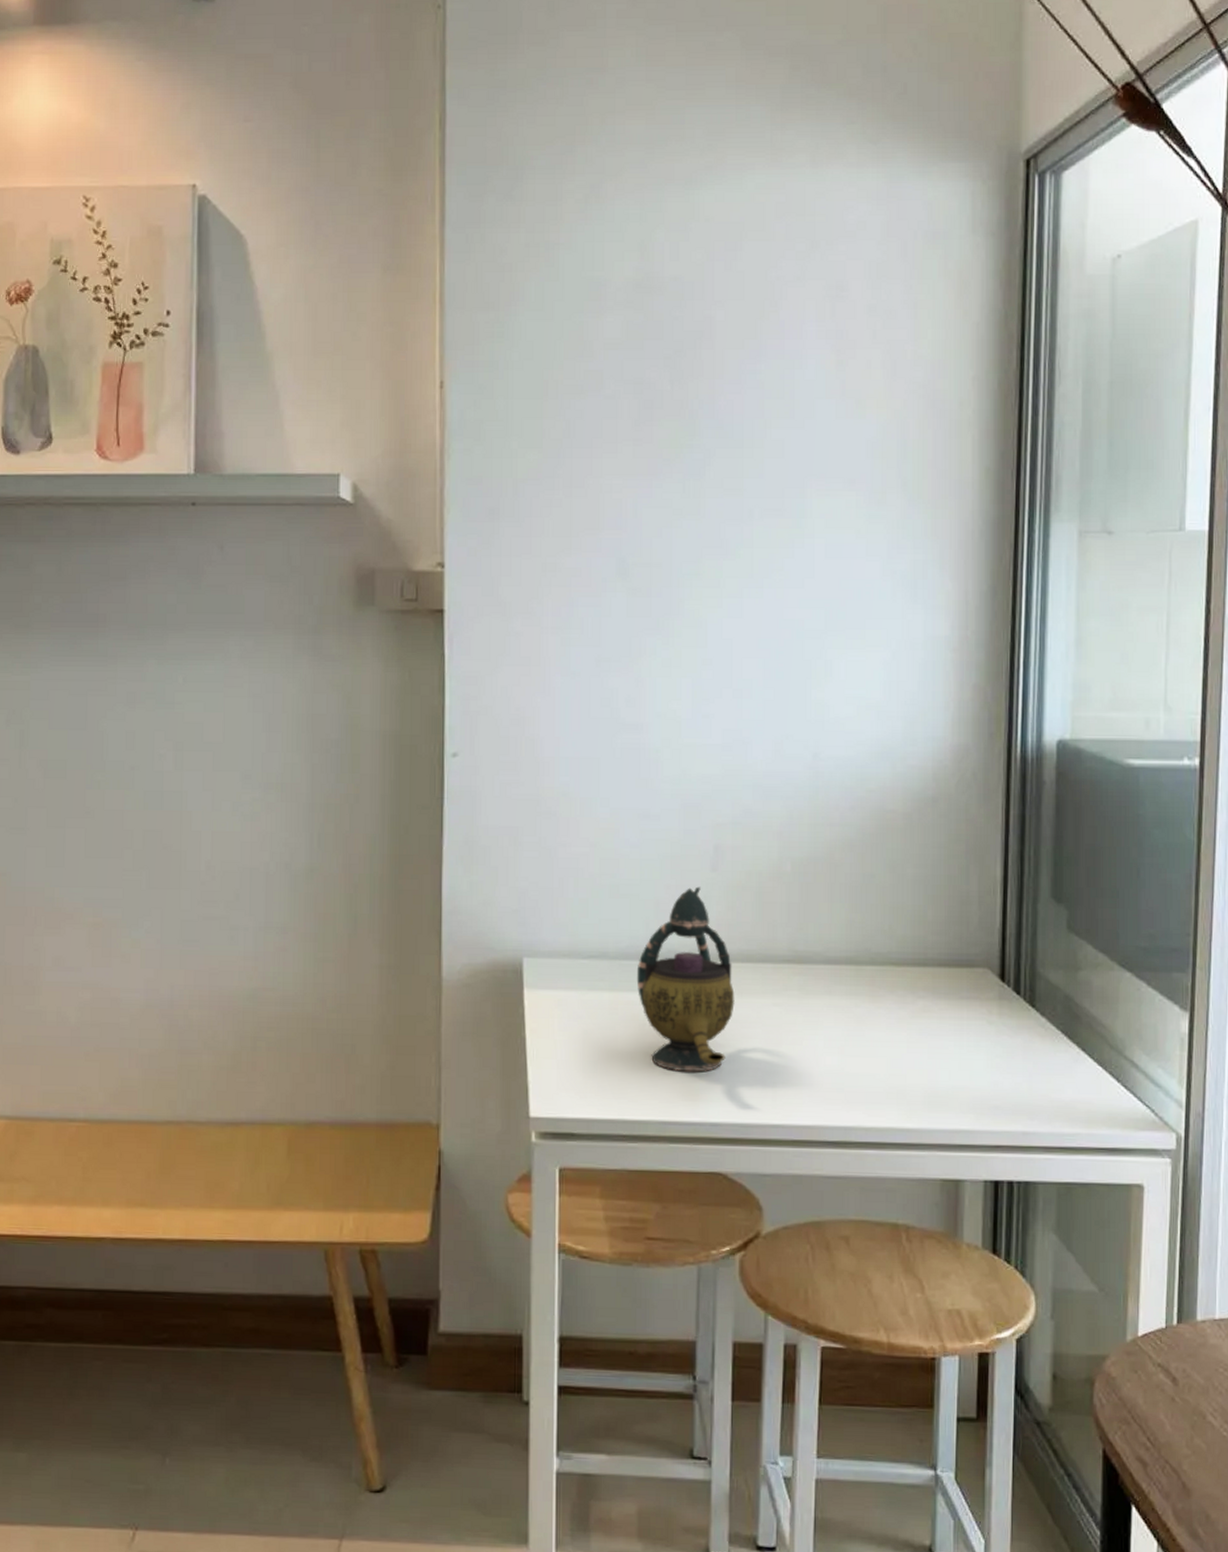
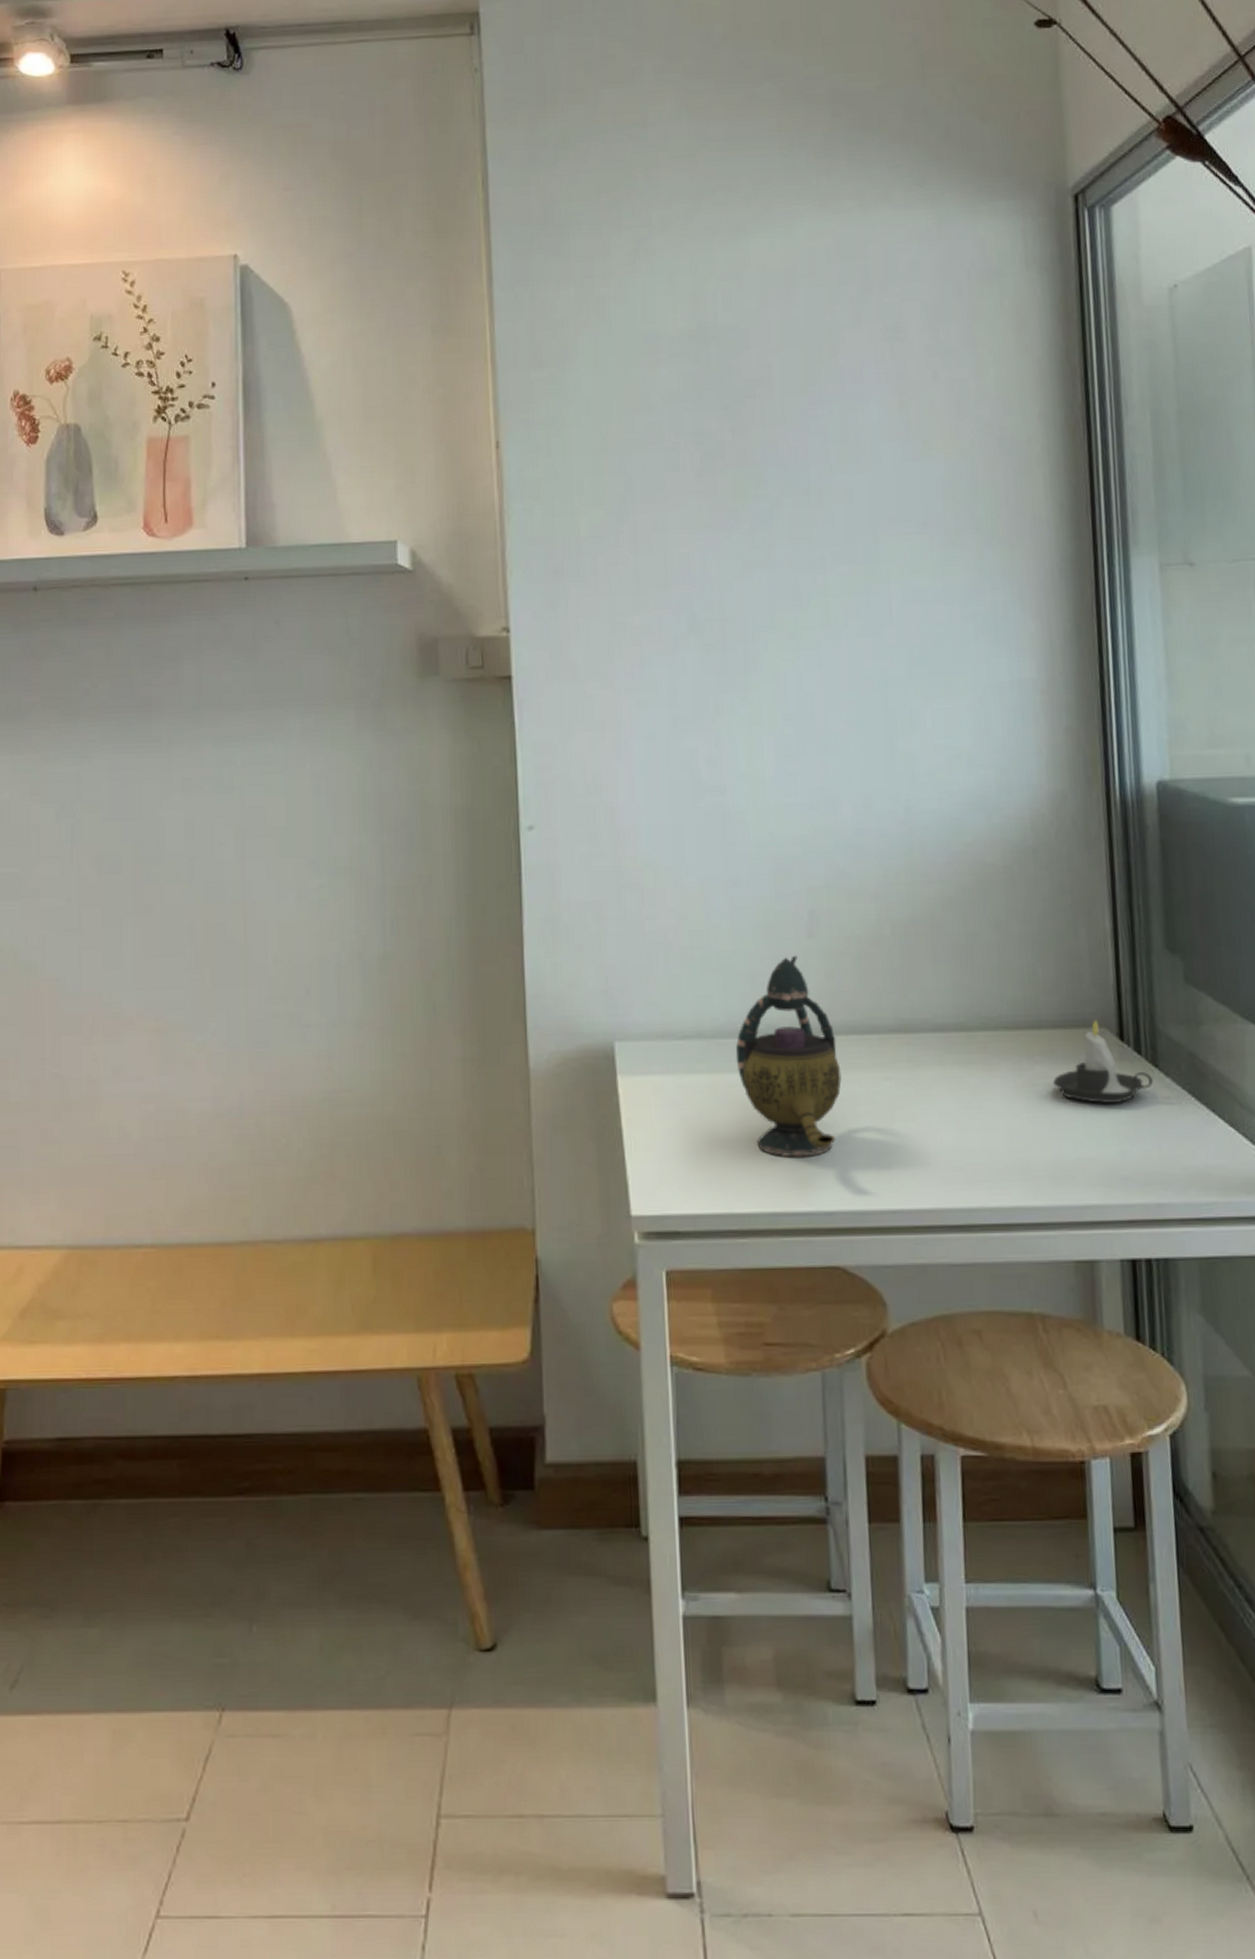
candle: none [934,960,1029,1039] -> present [1053,1019,1153,1104]

